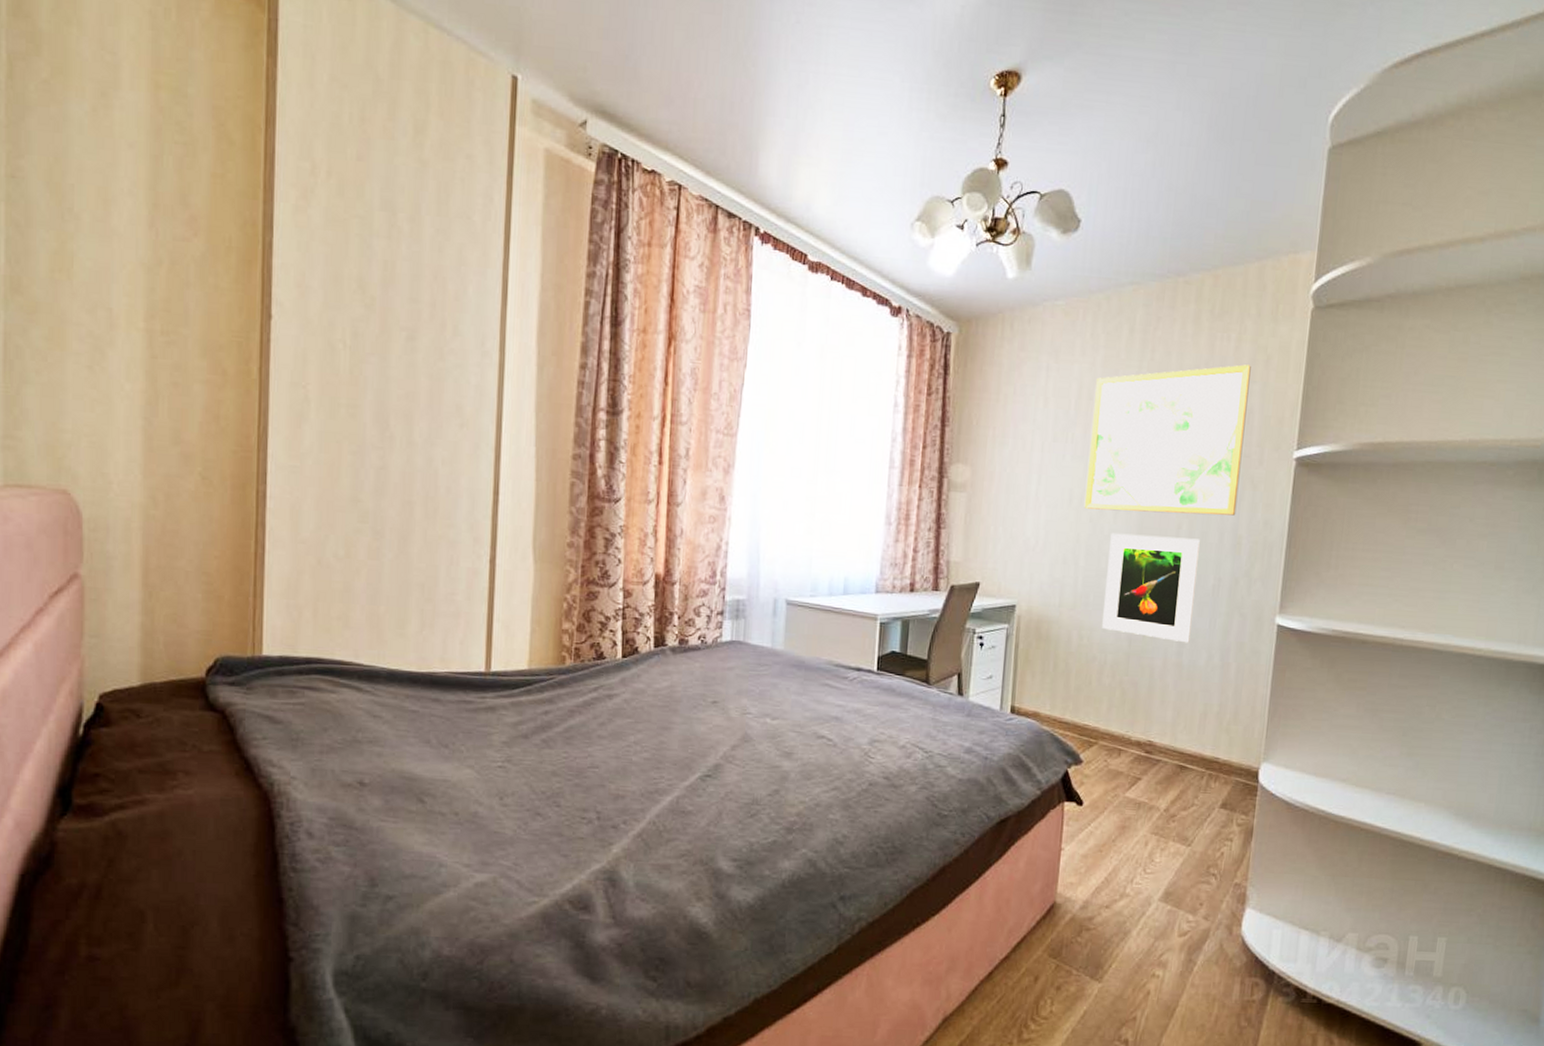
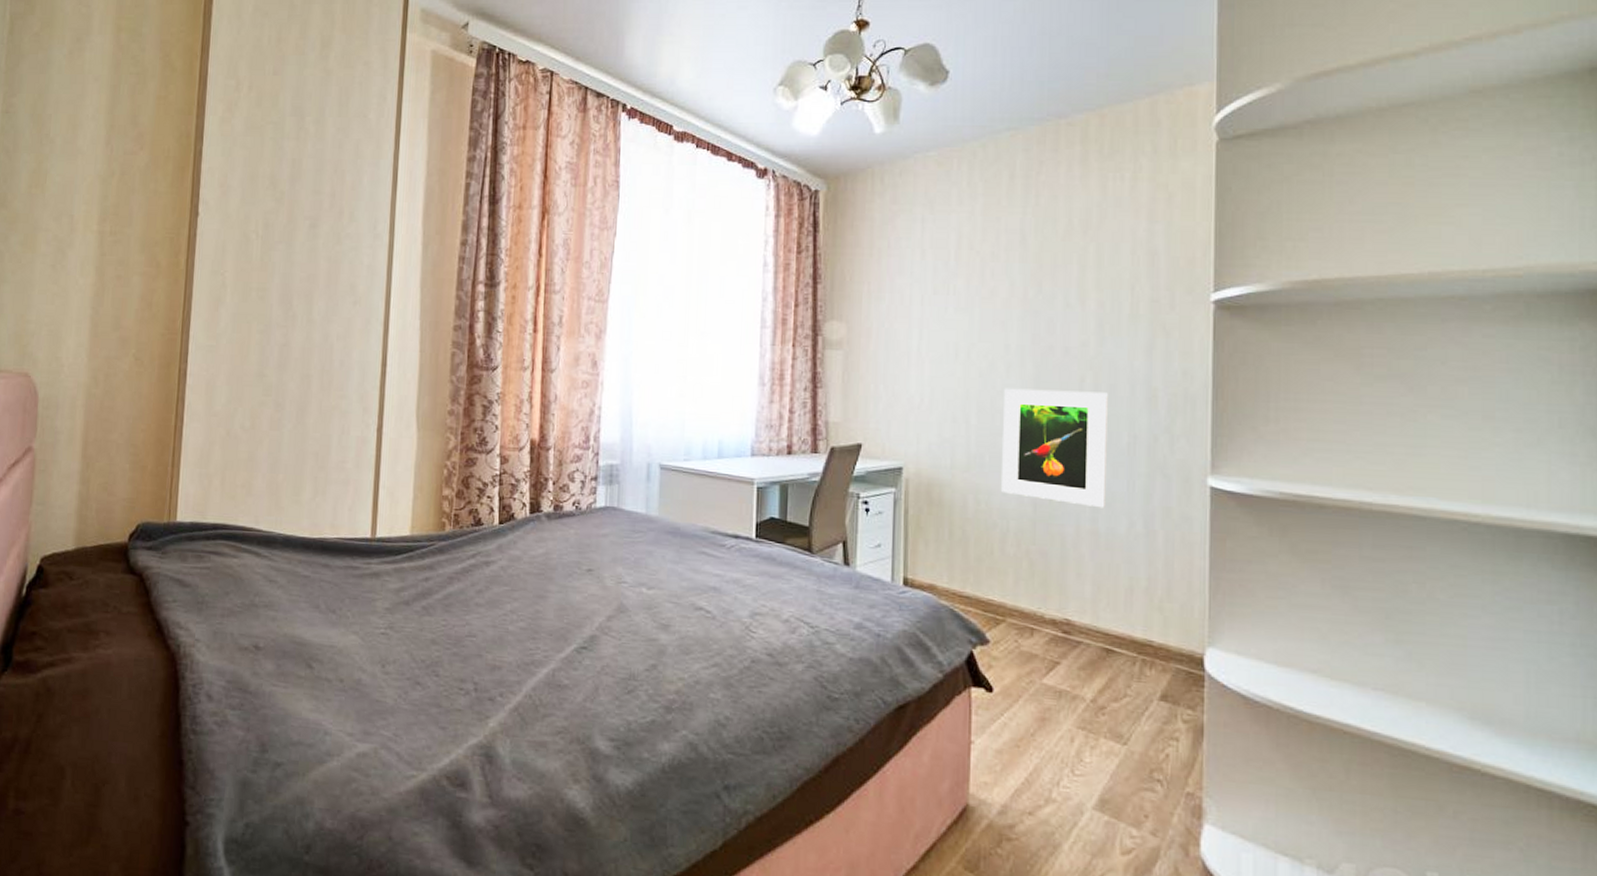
wall art: present [1084,364,1251,516] -> none [972,204,1151,366]

